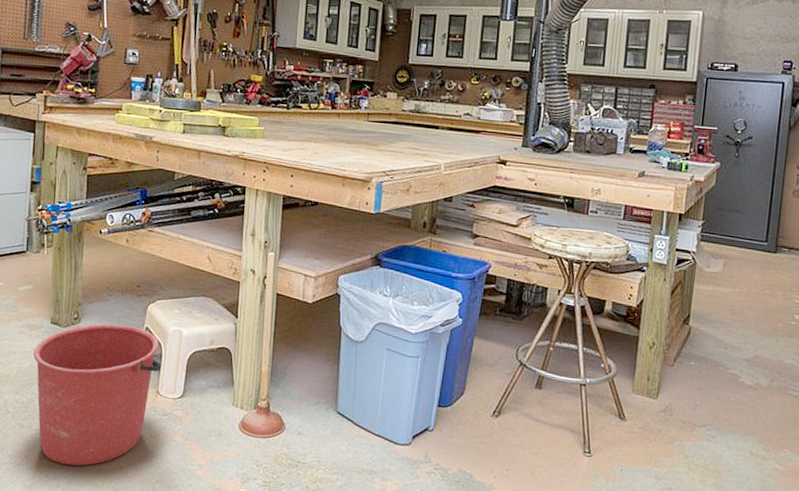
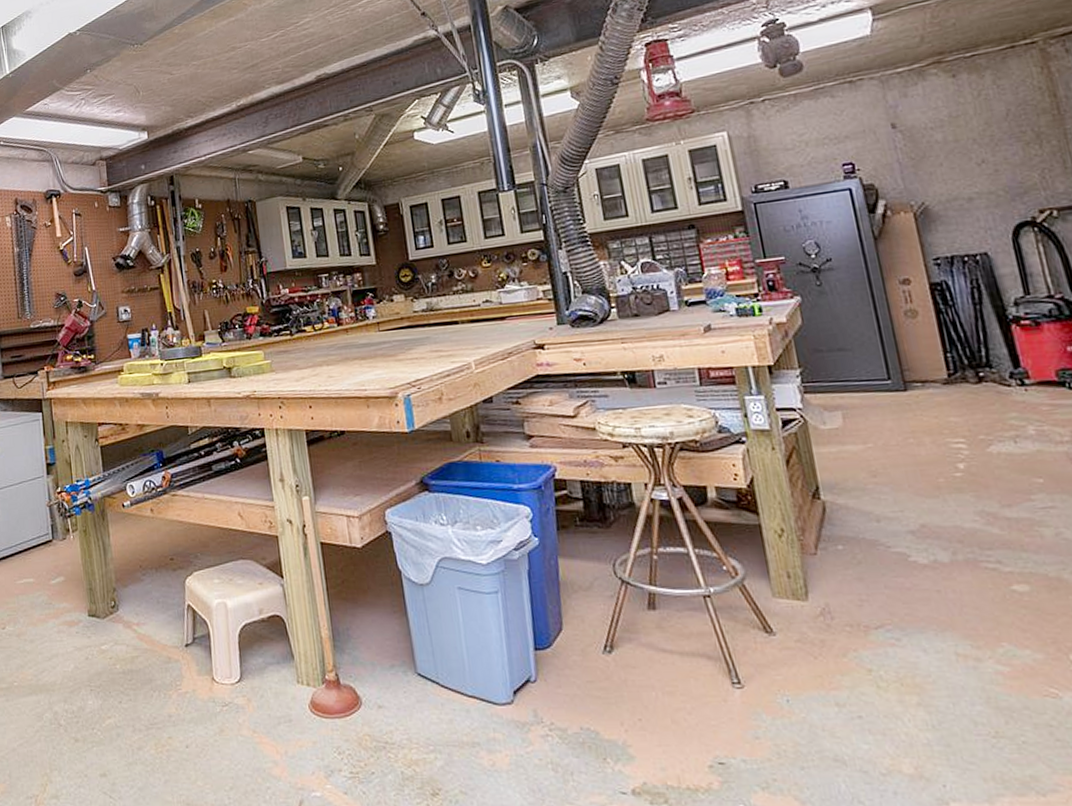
bucket: present [33,324,162,466] -> none [76,606,212,781]

